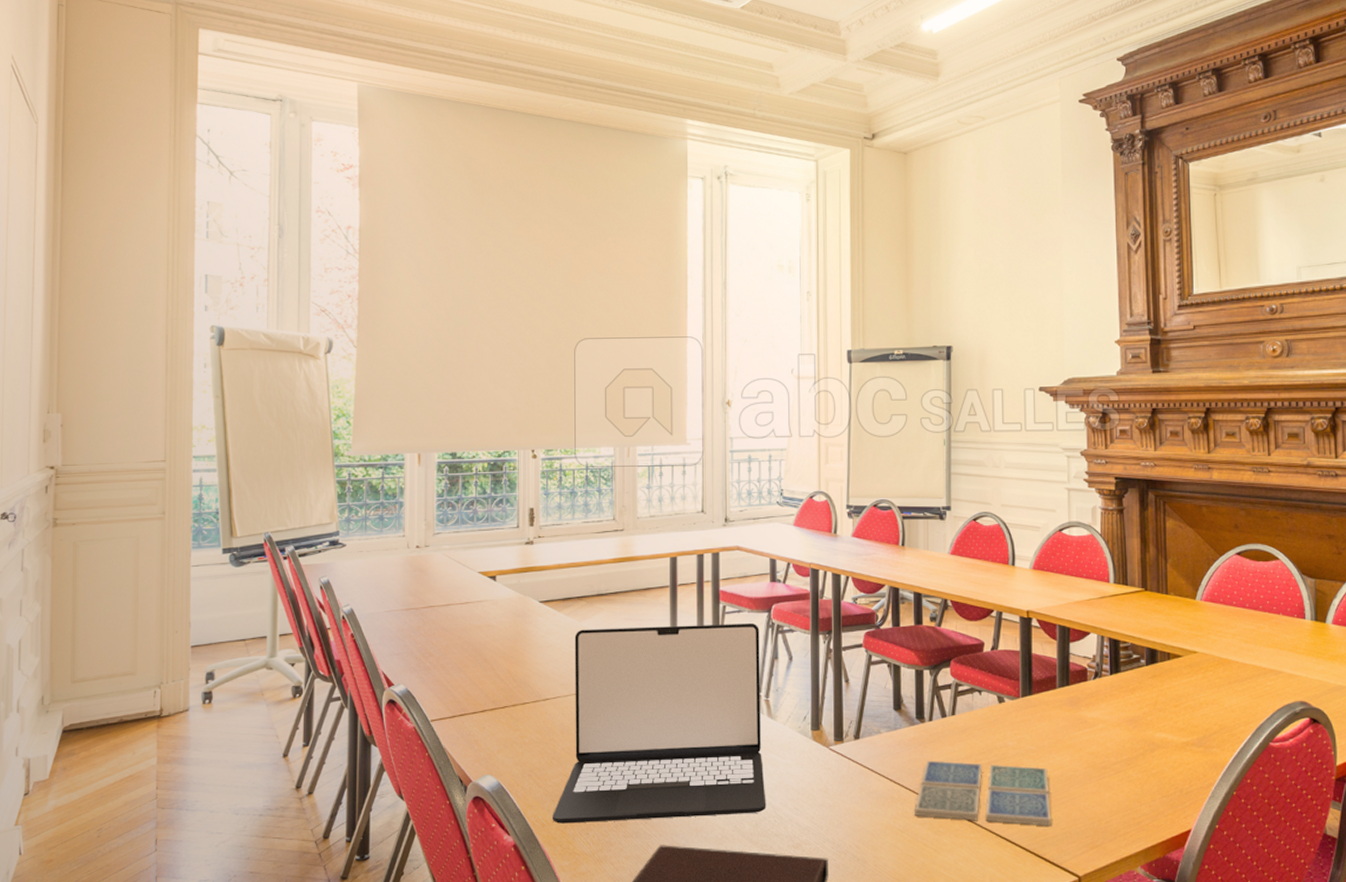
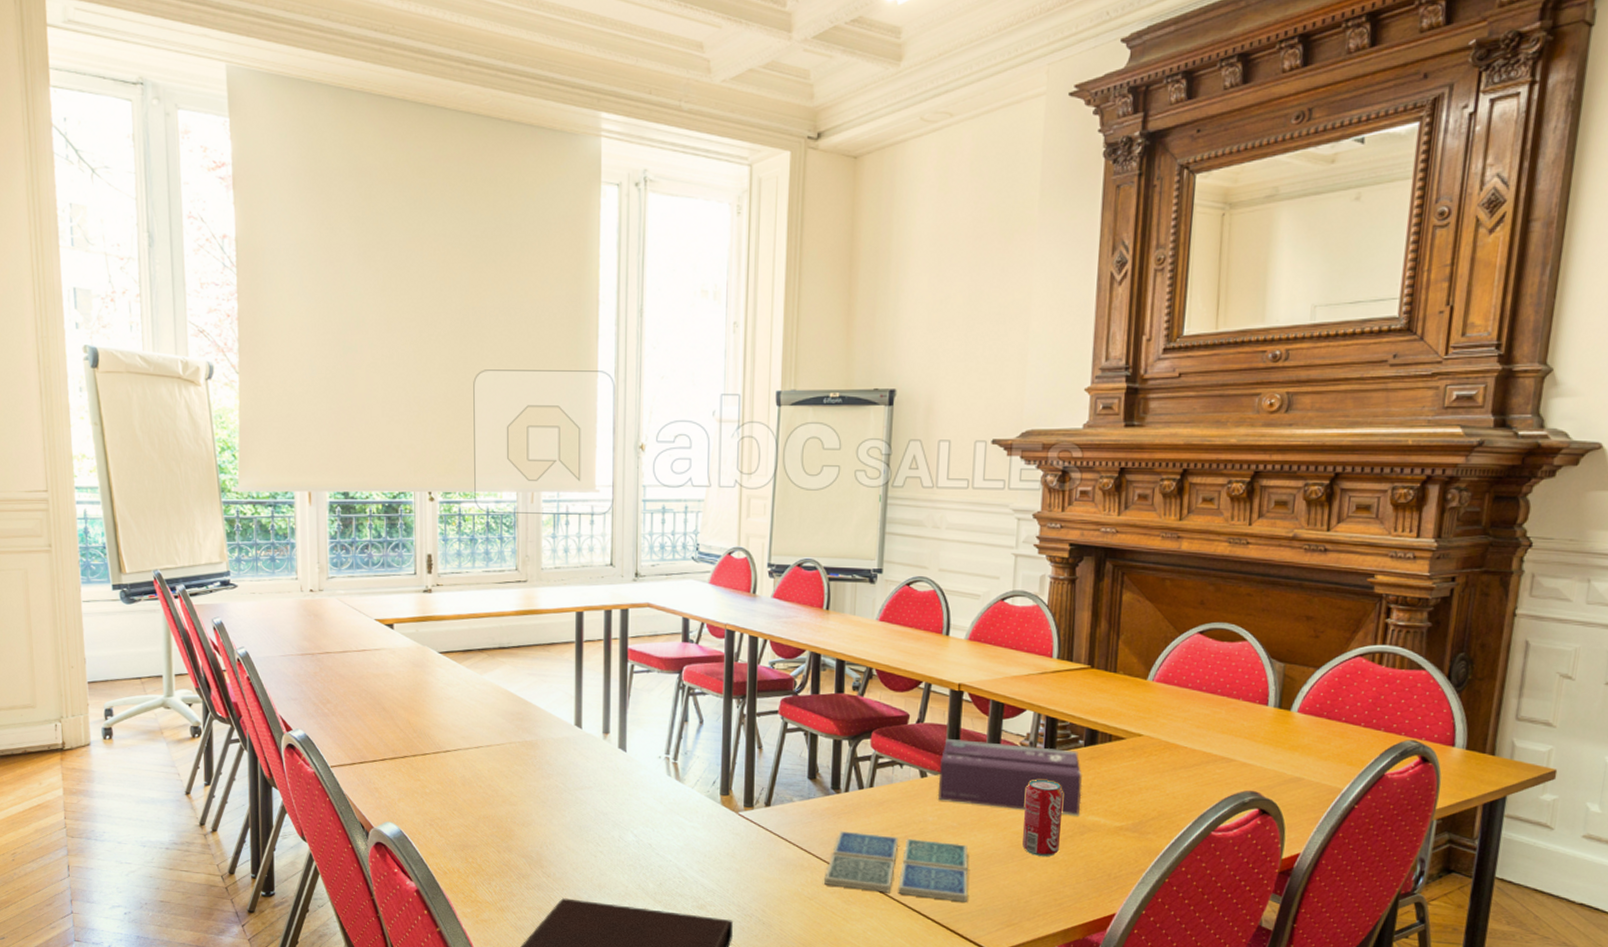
laptop: present [553,622,766,824] -> none [455,682,671,874]
tissue box: none [1015,664,1149,734] -> present [937,739,1083,816]
beverage can: none [1097,700,1132,776] -> present [1022,780,1063,857]

